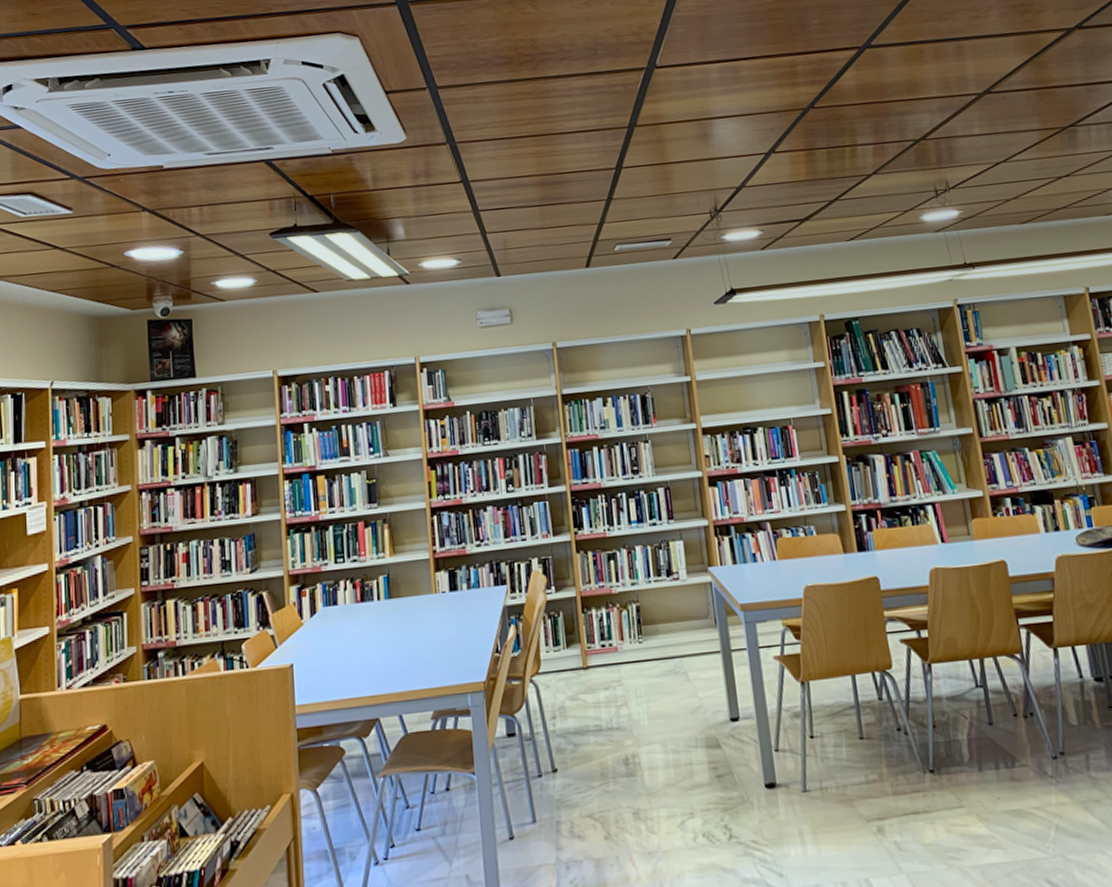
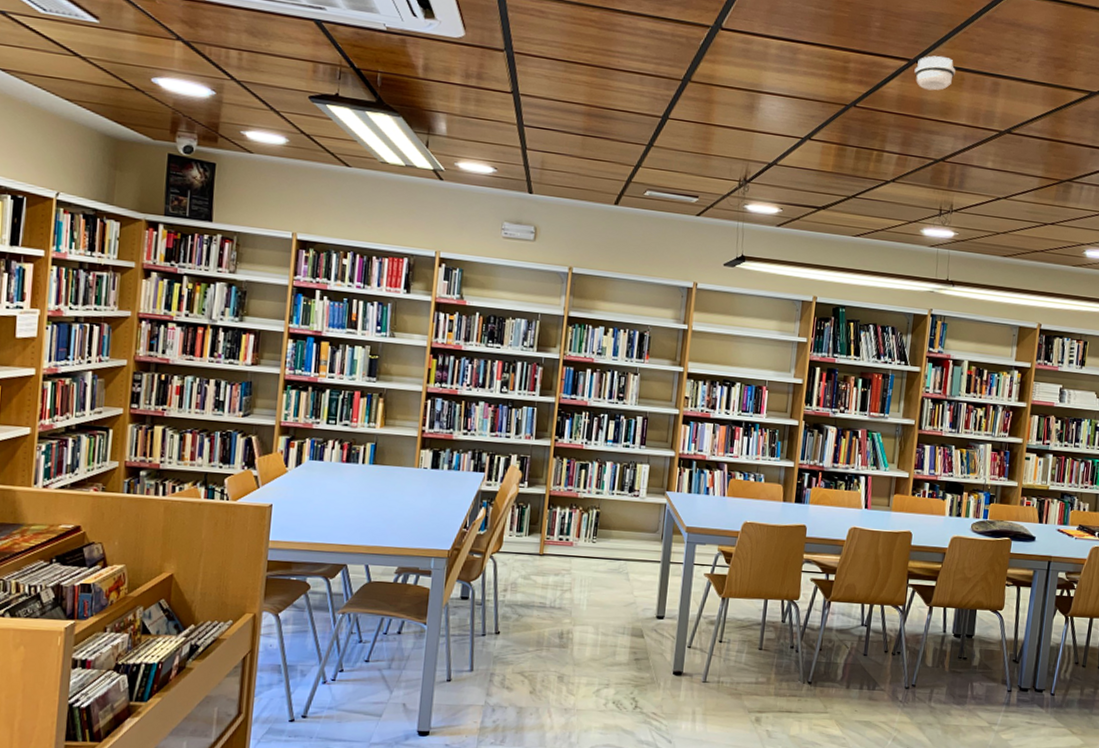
smoke detector: none [867,35,912,73] -> present [914,55,956,91]

